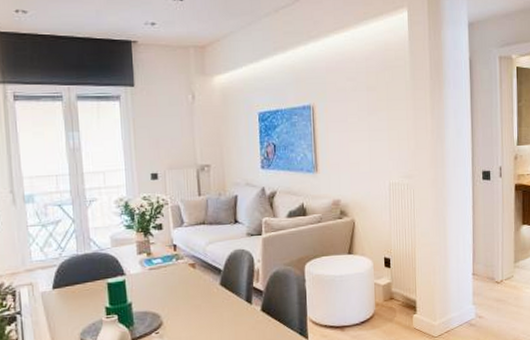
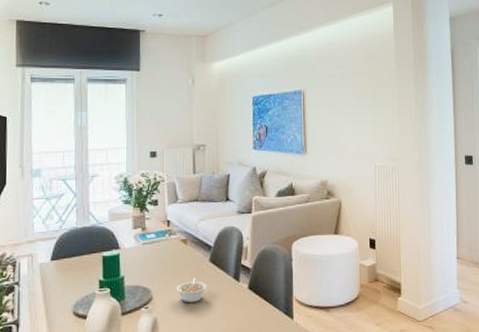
legume: none [187,301,219,327] -> present [176,277,207,303]

